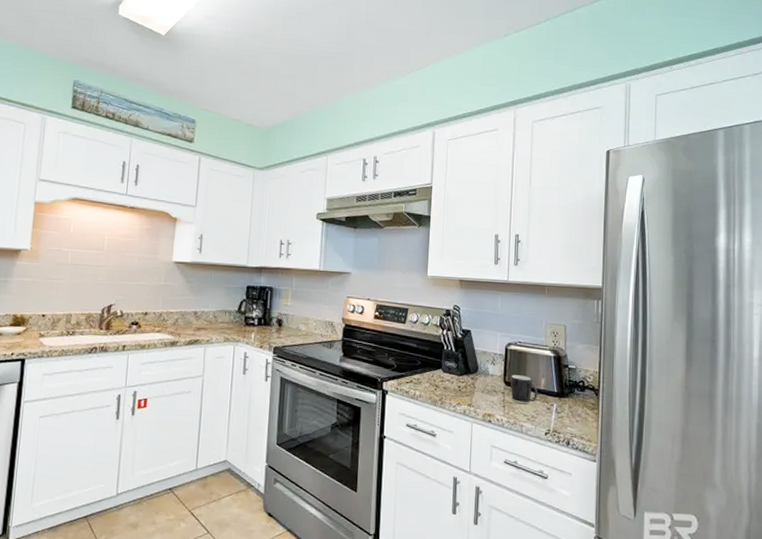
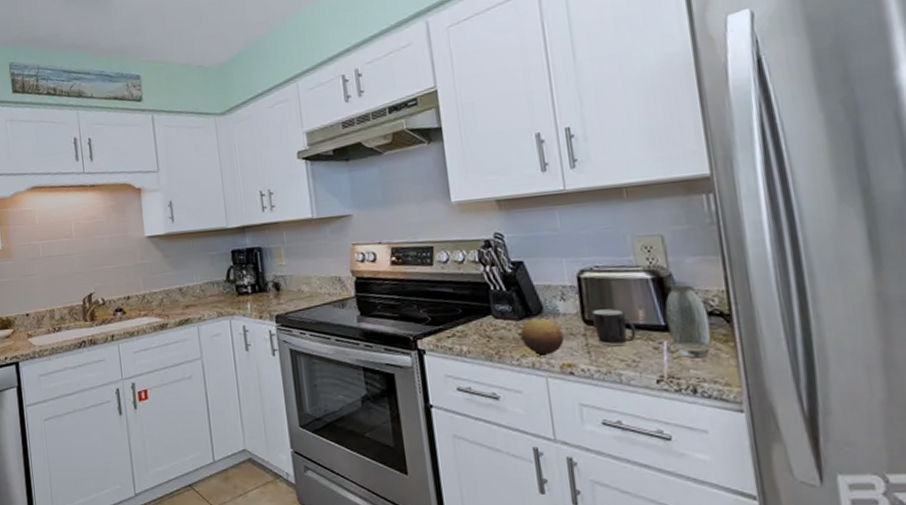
fruit: none [459,375,489,405] -> present [520,317,565,355]
vase: none [558,363,585,420] -> present [664,285,711,359]

